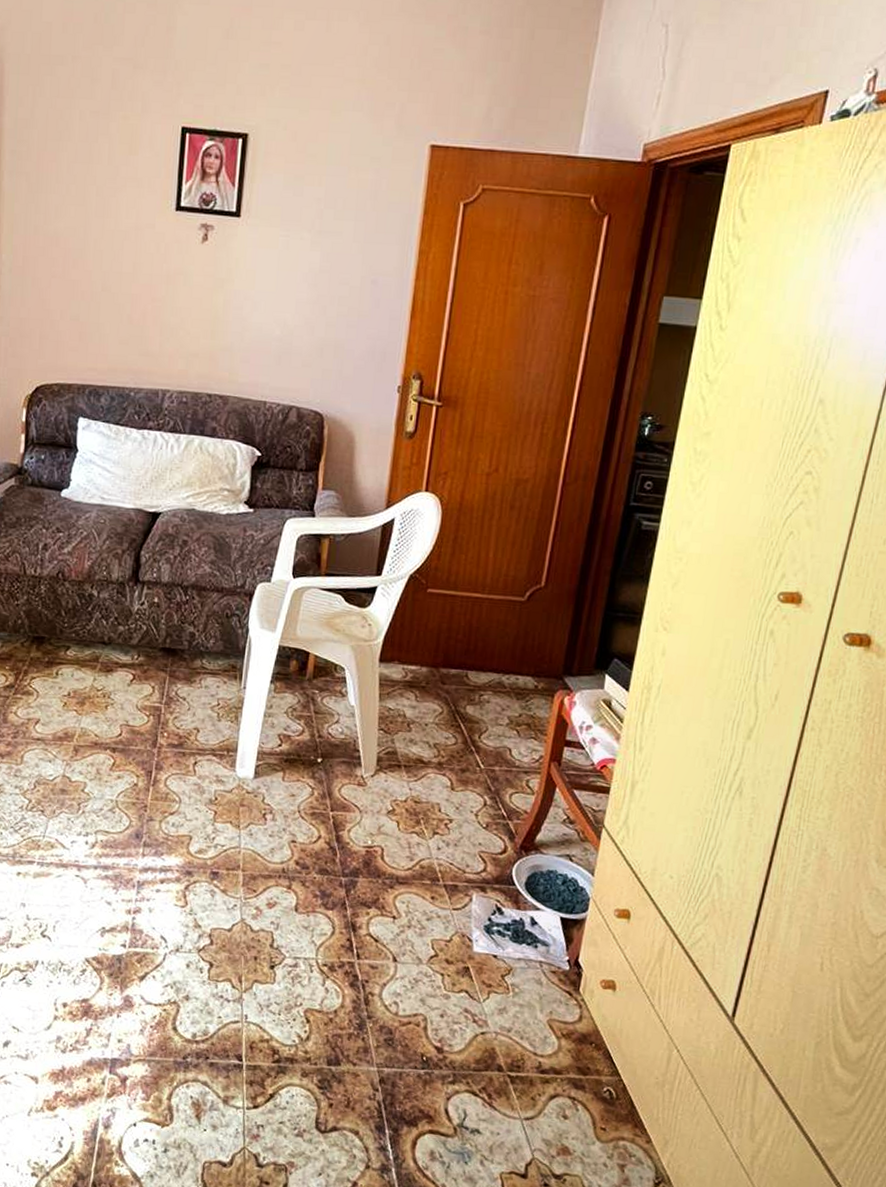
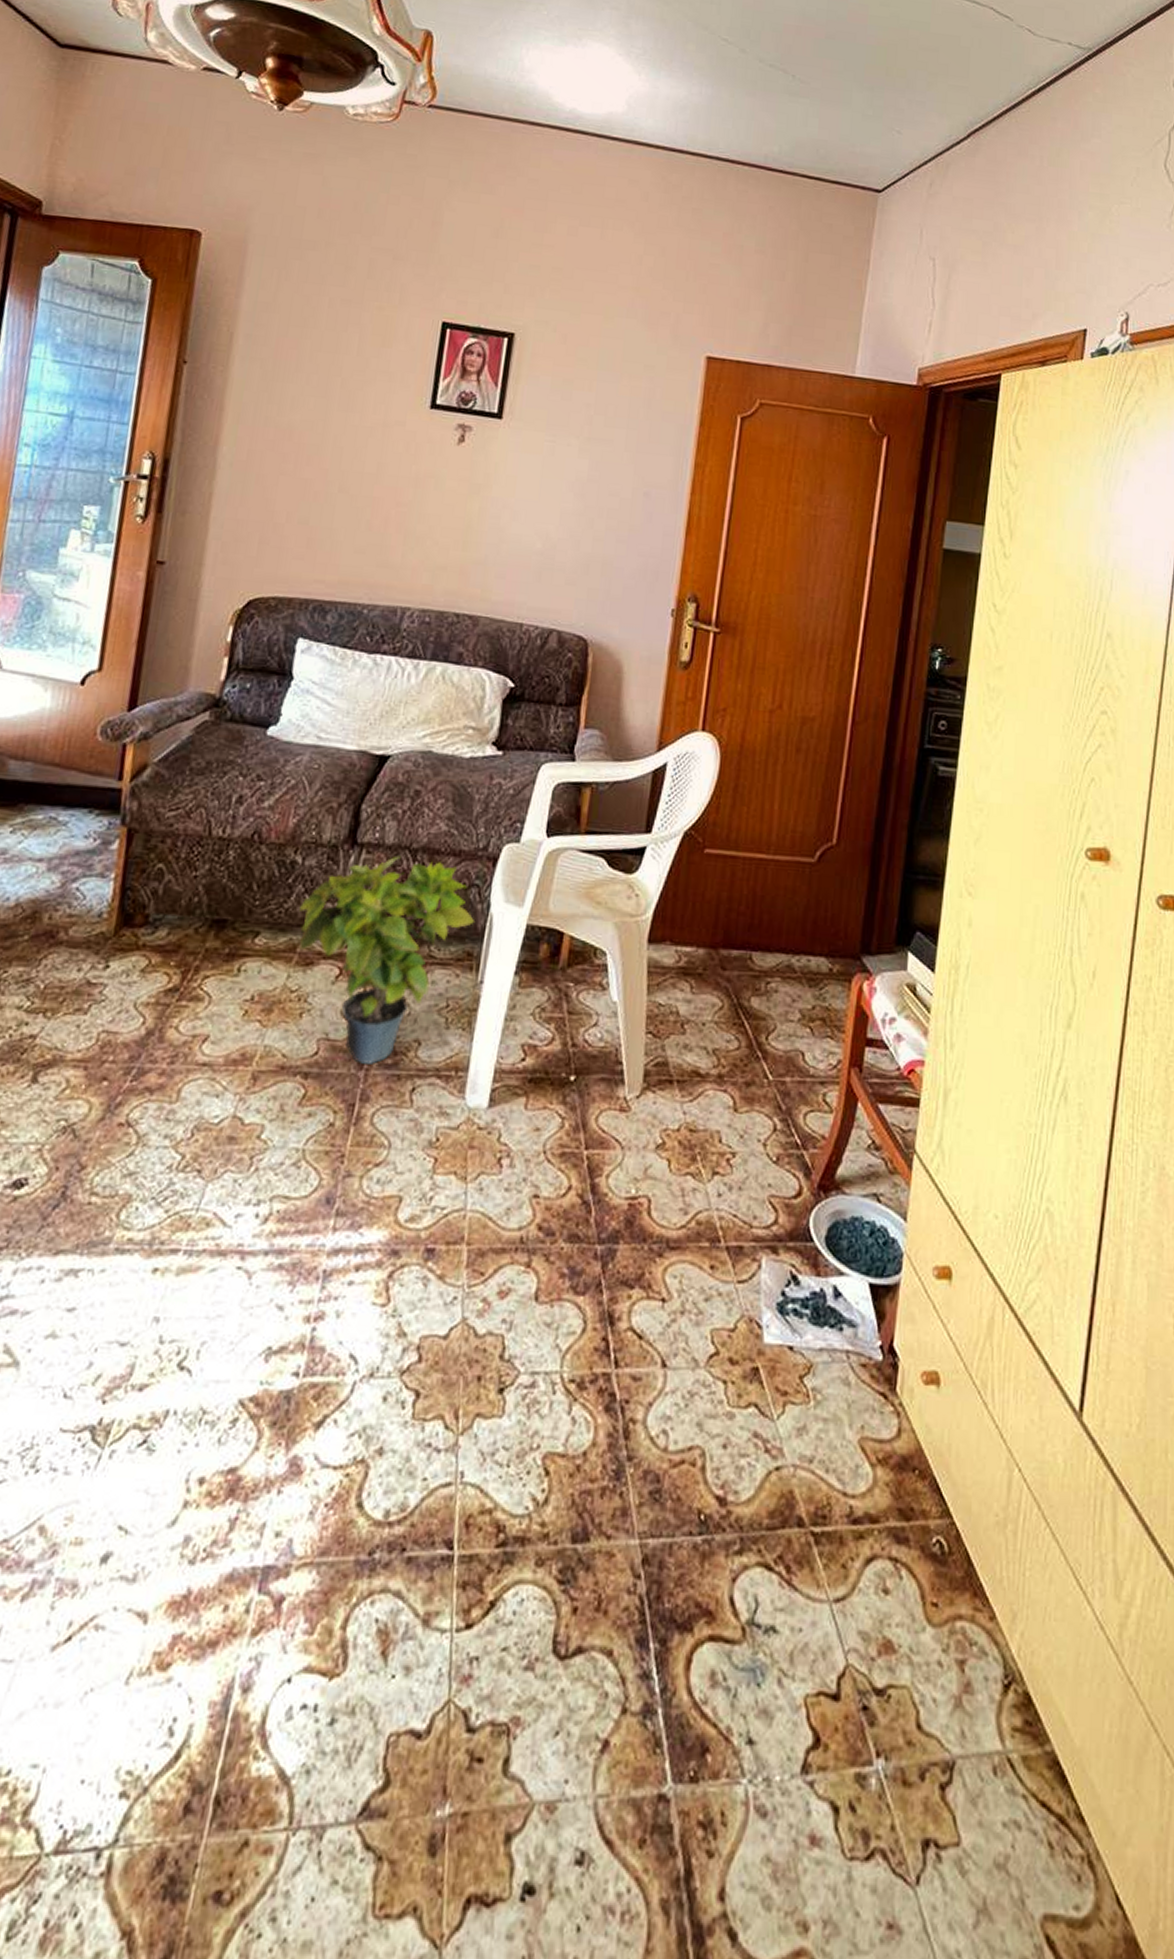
potted plant: none [99,591,237,744] -> present [299,856,476,1064]

